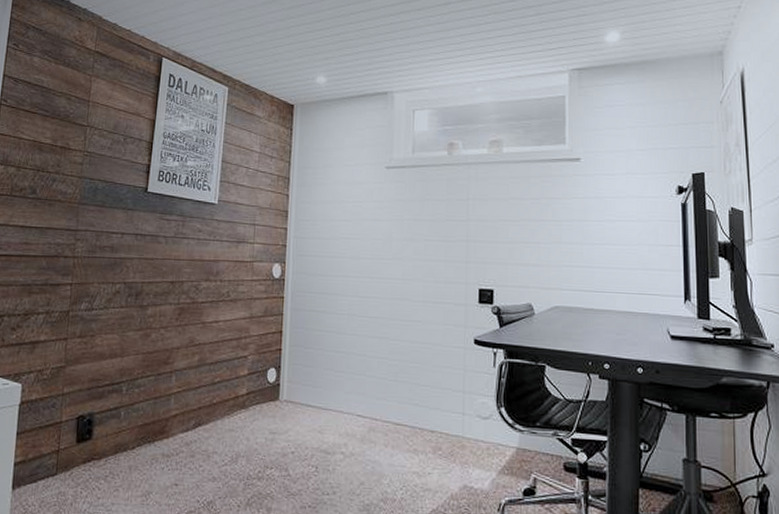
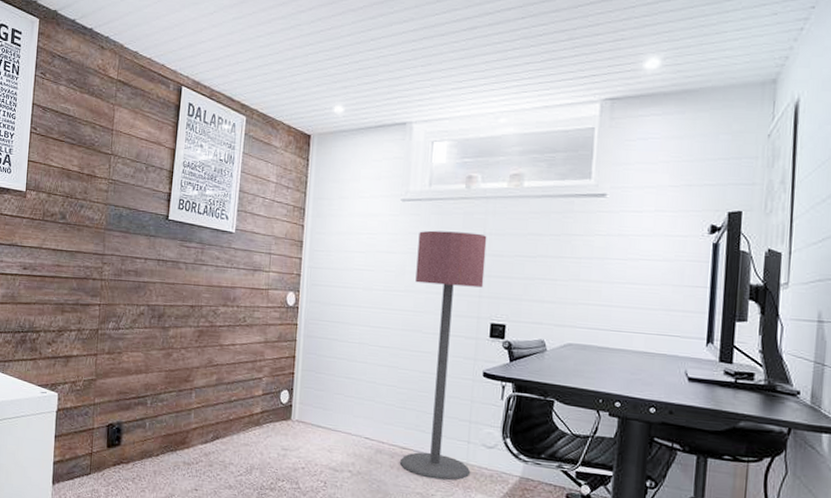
floor lamp: none [395,197,471,457] -> present [400,230,487,481]

